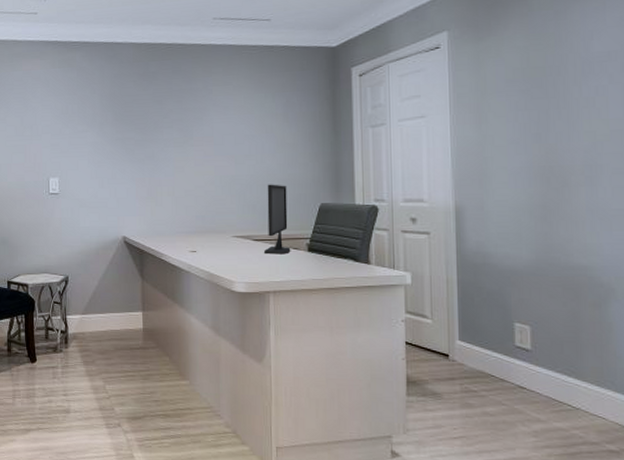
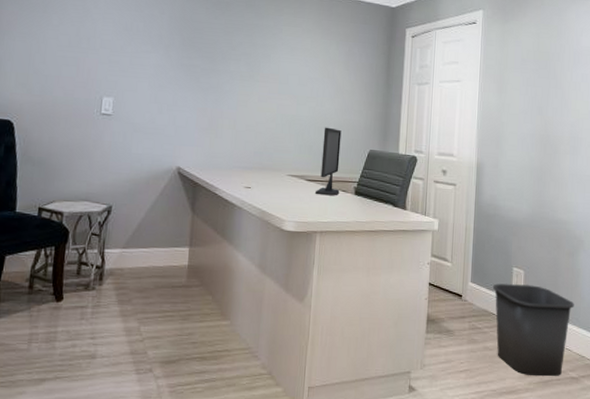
waste bin: none [488,341,607,448] -> present [492,283,574,376]

